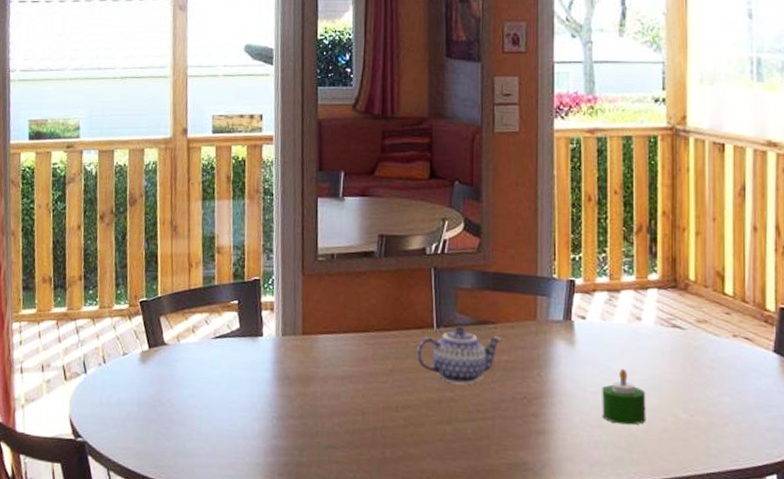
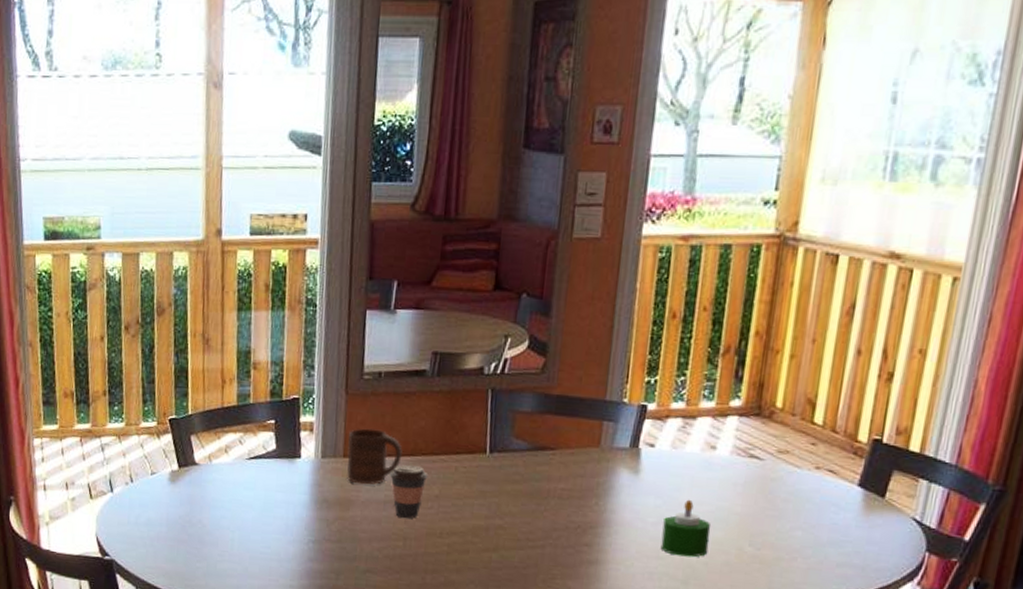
cup: none [305,306,357,361] -> present [347,428,403,485]
coffee cup: none [345,341,382,394] -> present [389,465,428,519]
teapot: present [416,326,502,385] -> none [465,451,561,512]

